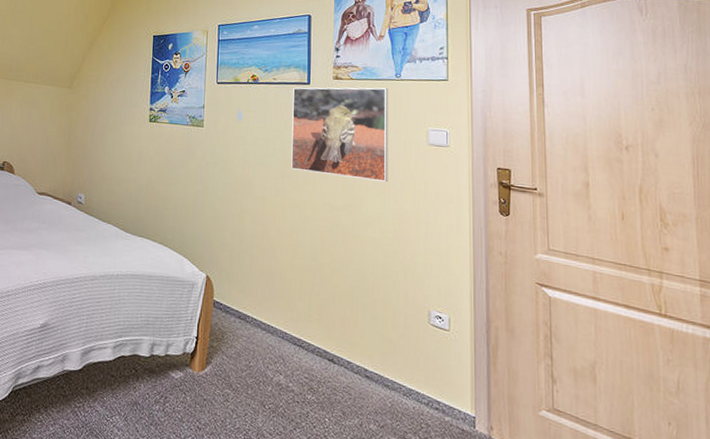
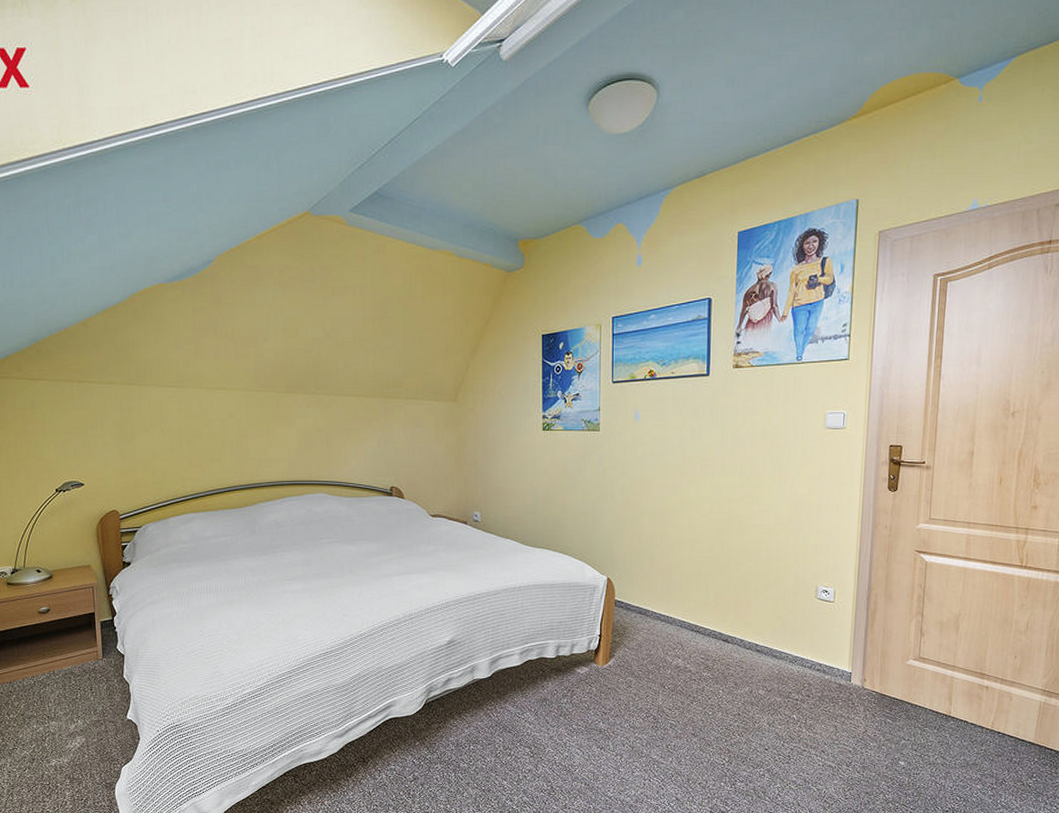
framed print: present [291,87,389,182] -> none [689,373,789,469]

